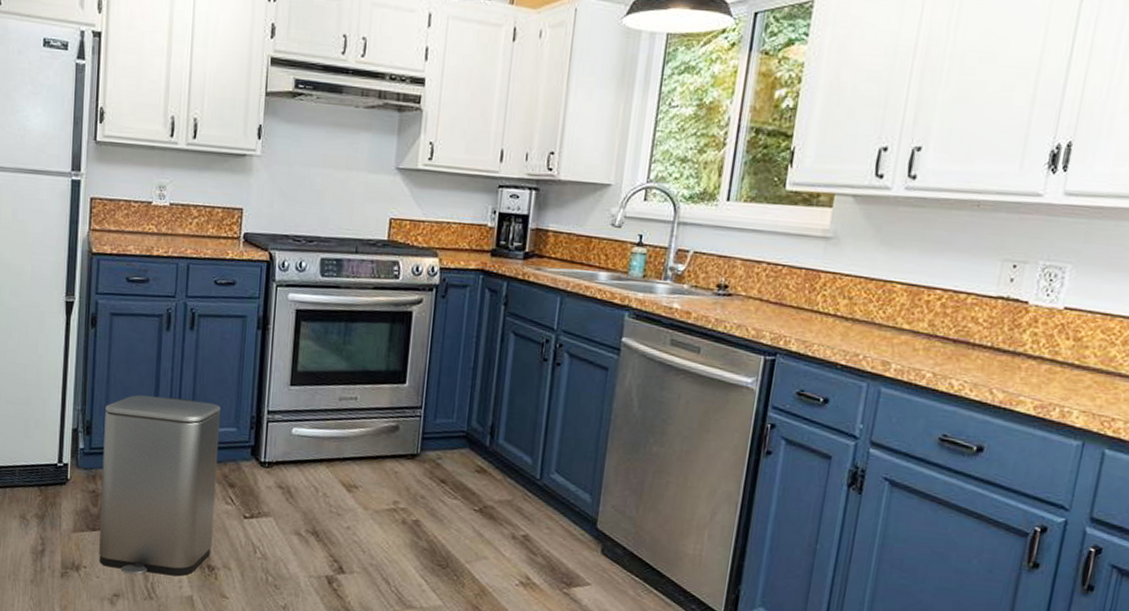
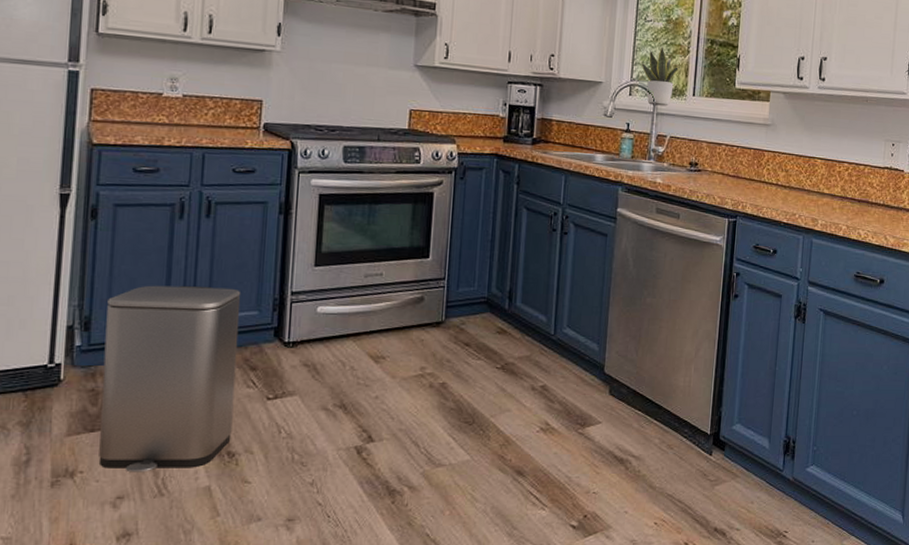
potted plant: none [661,137,712,214] -> present [641,45,680,107]

